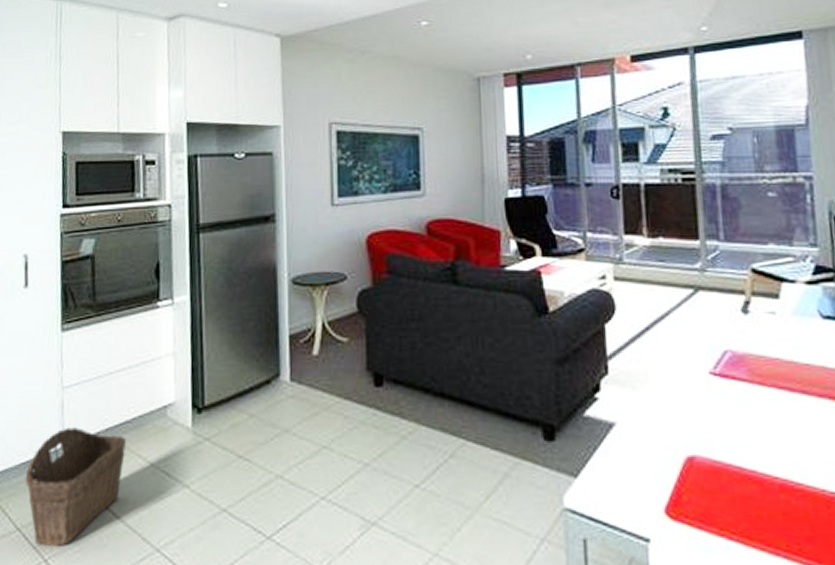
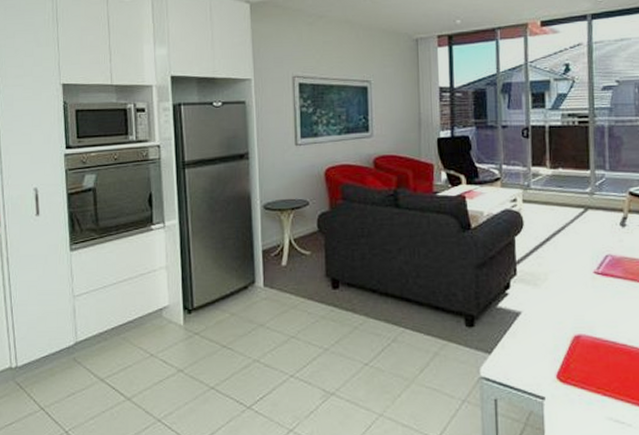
wicker basket: present [25,427,127,546] -> none [46,328,130,421]

